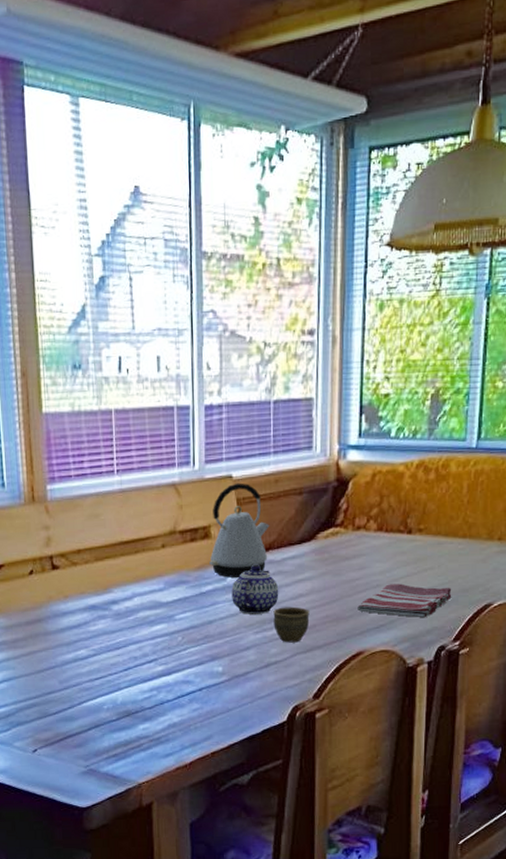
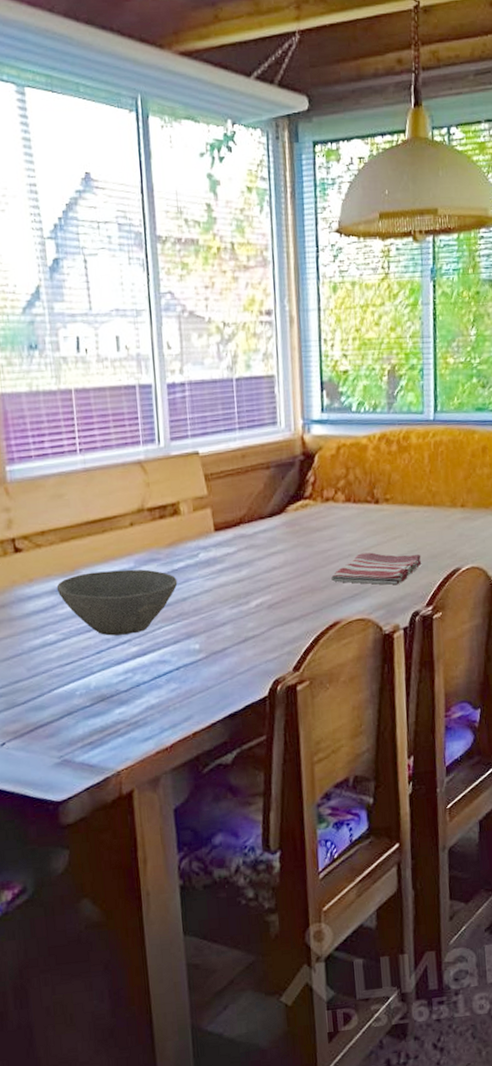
bowl: none [89,590,205,654] -> present [56,569,178,636]
kettle: present [209,483,270,578] -> none [180,459,239,554]
teapot: present [231,565,279,615] -> none [204,540,253,590]
cup: present [273,606,310,643] -> none [248,579,285,617]

